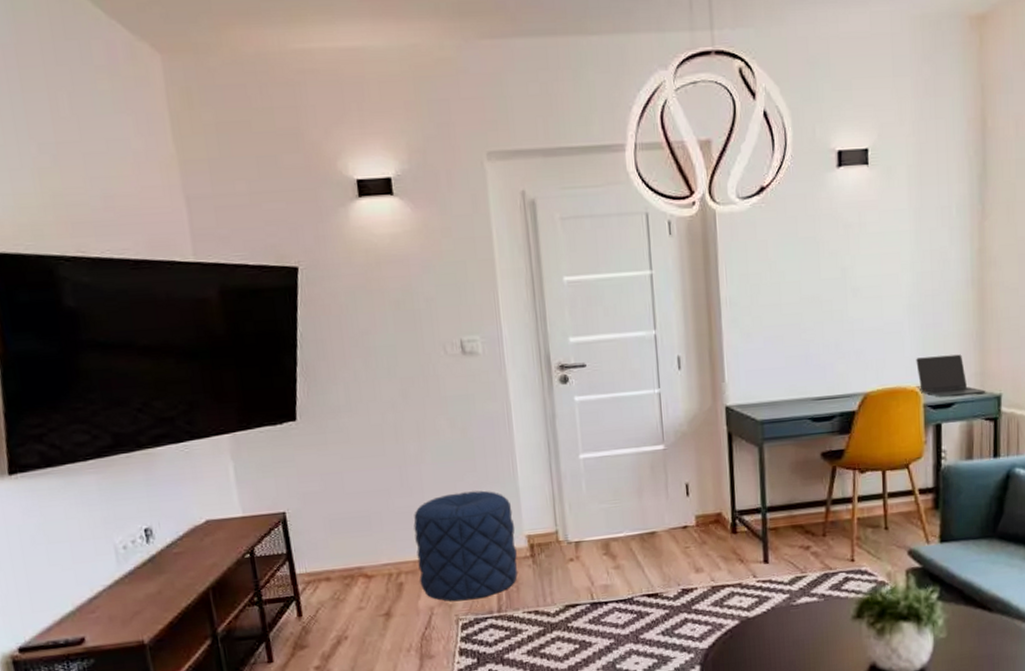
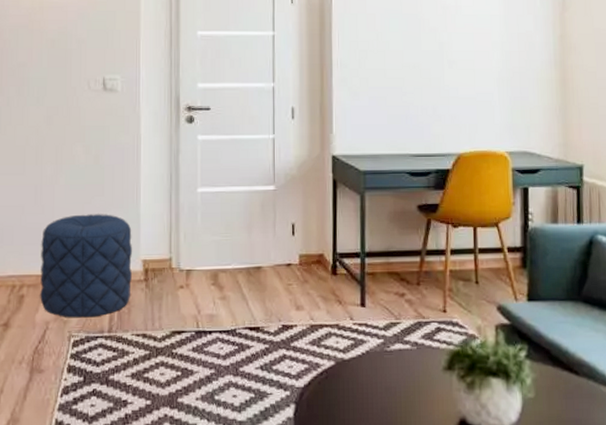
laptop: present [916,354,986,397] -> none [505,126,569,163]

